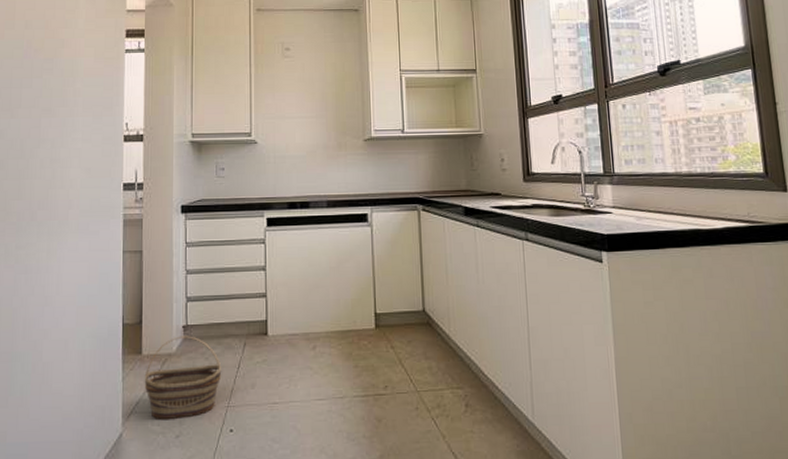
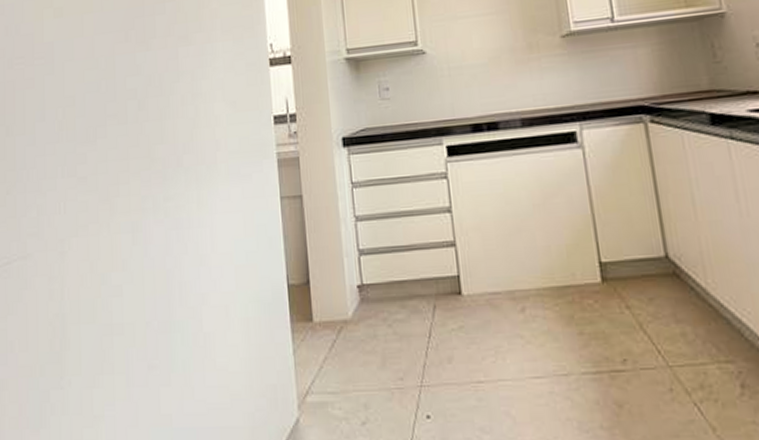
basket: present [144,336,222,419] -> none [318,297,410,402]

